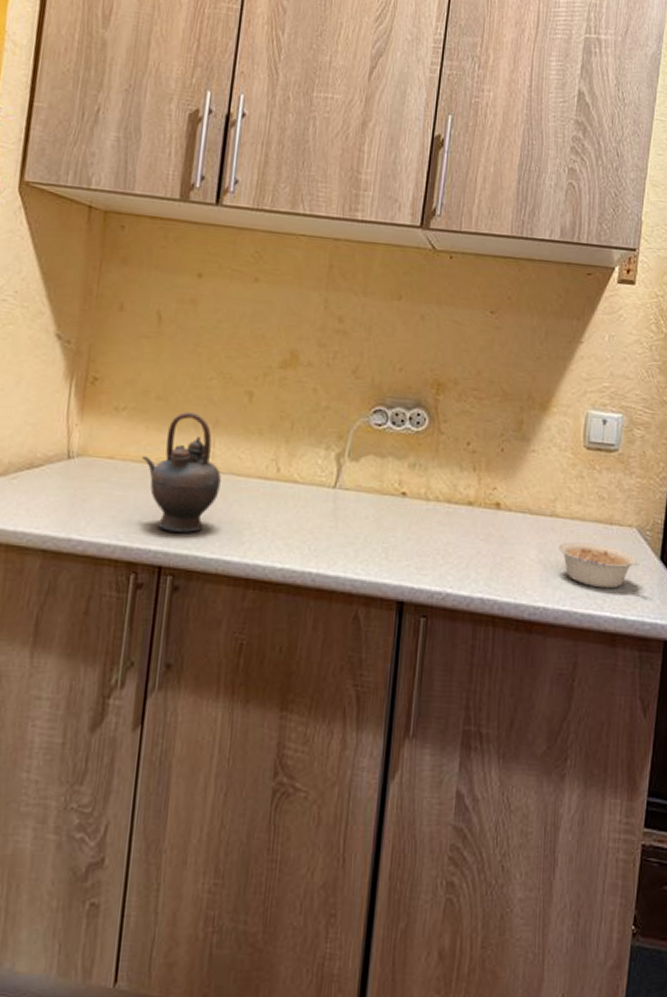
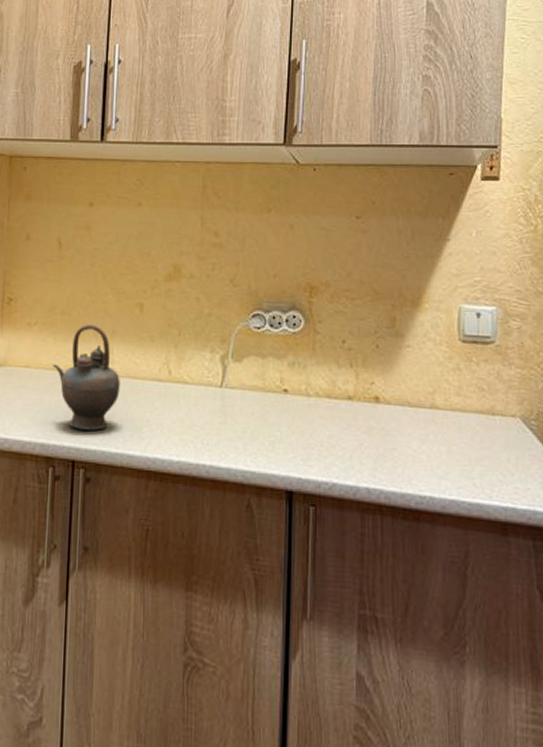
legume: present [559,542,640,589] -> none [441,433,527,479]

